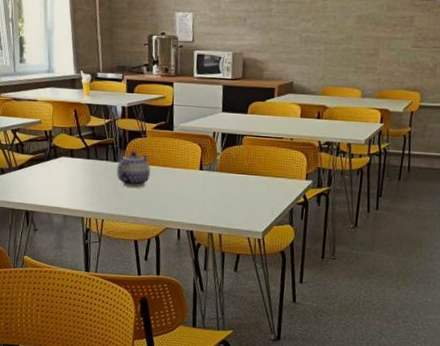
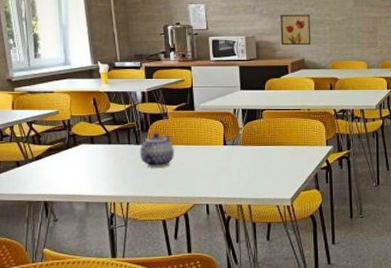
wall art: none [270,29,305,67] -> present [280,14,310,46]

